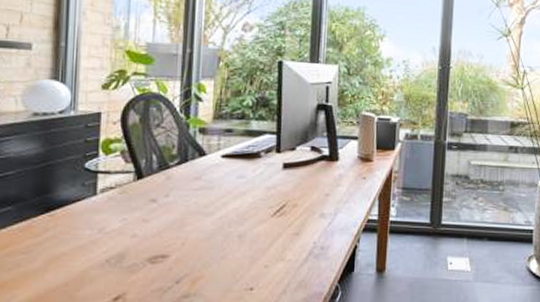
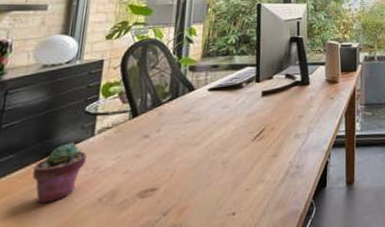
potted succulent: none [34,199,91,259] -> present [32,142,88,204]

